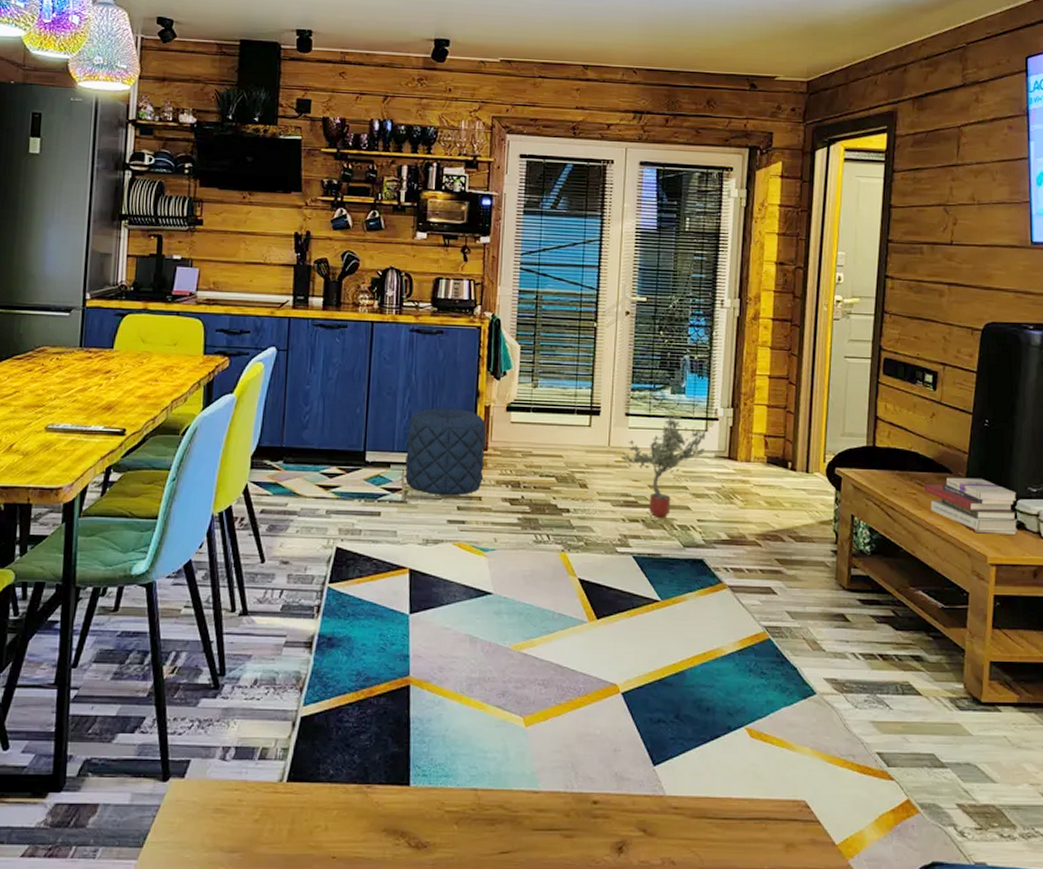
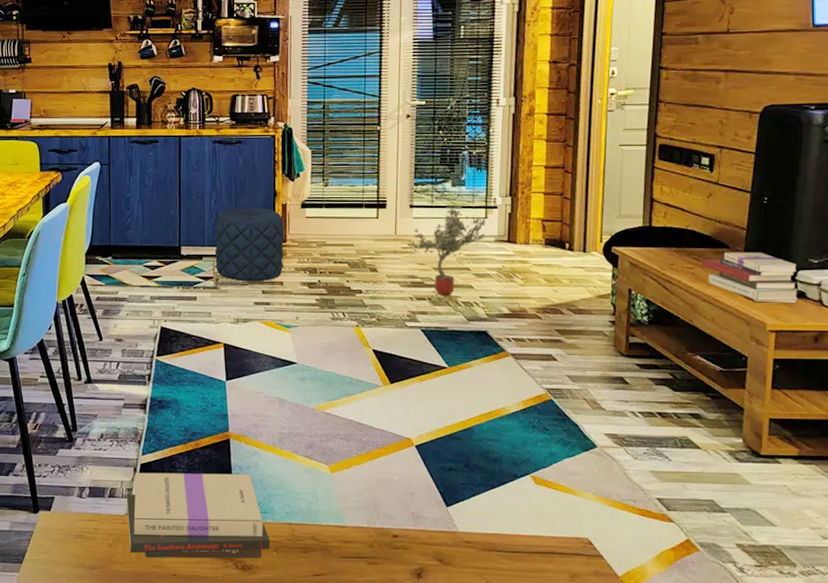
books: none [279,727,450,836] -> present [126,472,270,559]

